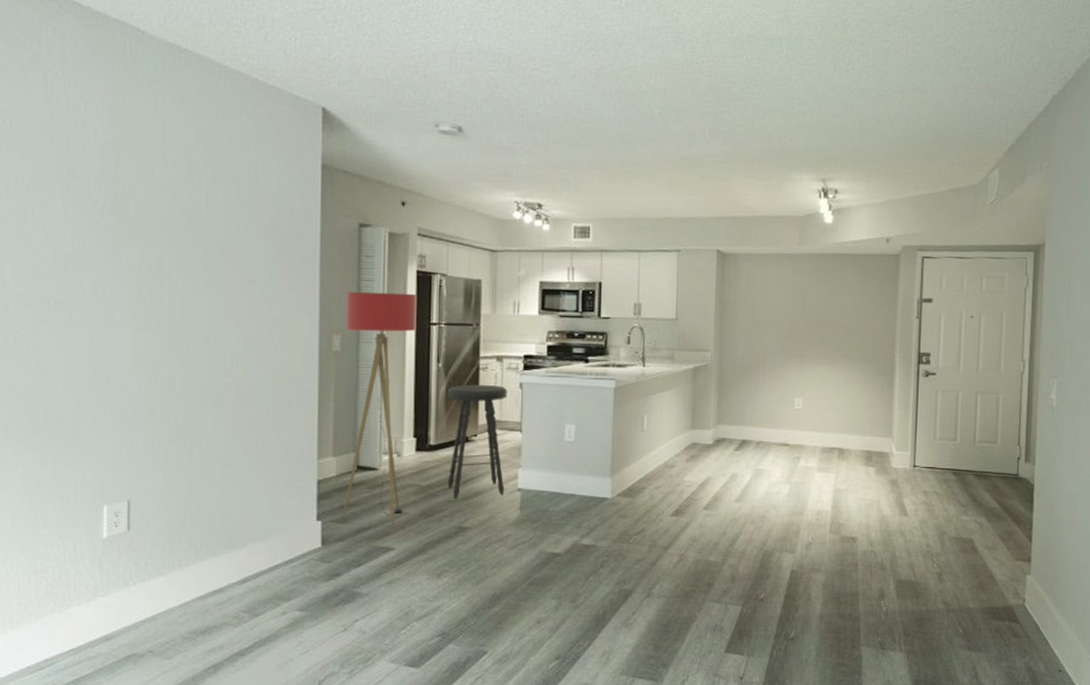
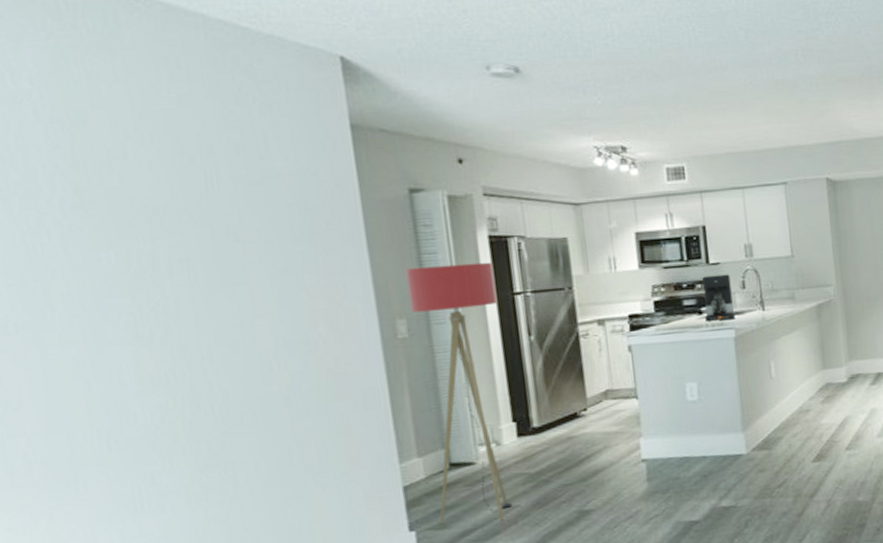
music stool: present [447,385,508,499] -> none [546,351,627,482]
coffee maker: none [591,328,618,372] -> present [701,274,736,323]

